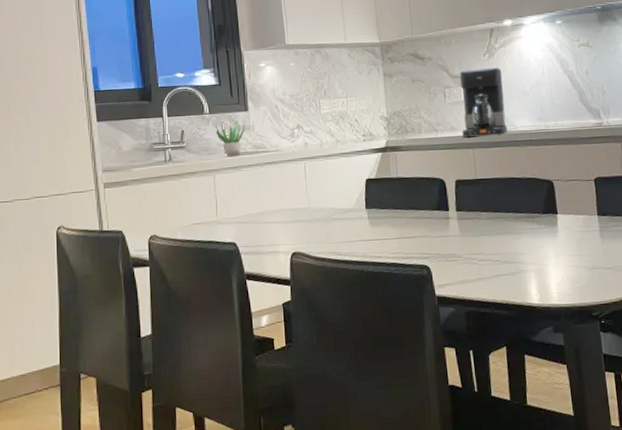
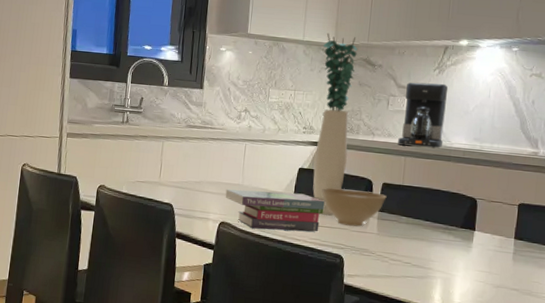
potted plant: present [213,117,246,158] -> none [169,94,199,129]
books: none [292,206,401,254] -> present [225,189,325,232]
vase: none [367,32,415,226] -> present [313,33,358,216]
bowl: none [394,191,463,232] -> present [321,188,387,227]

